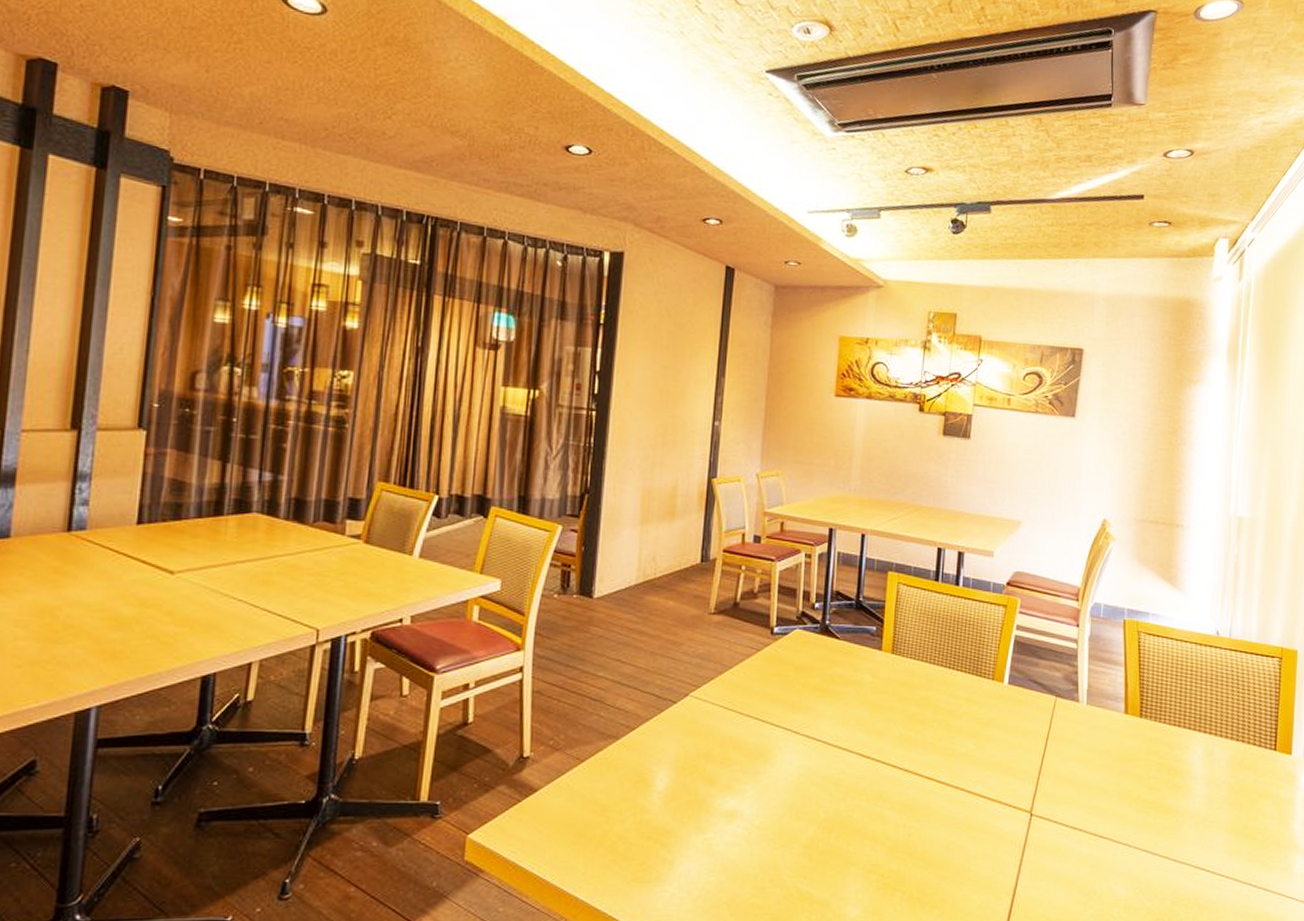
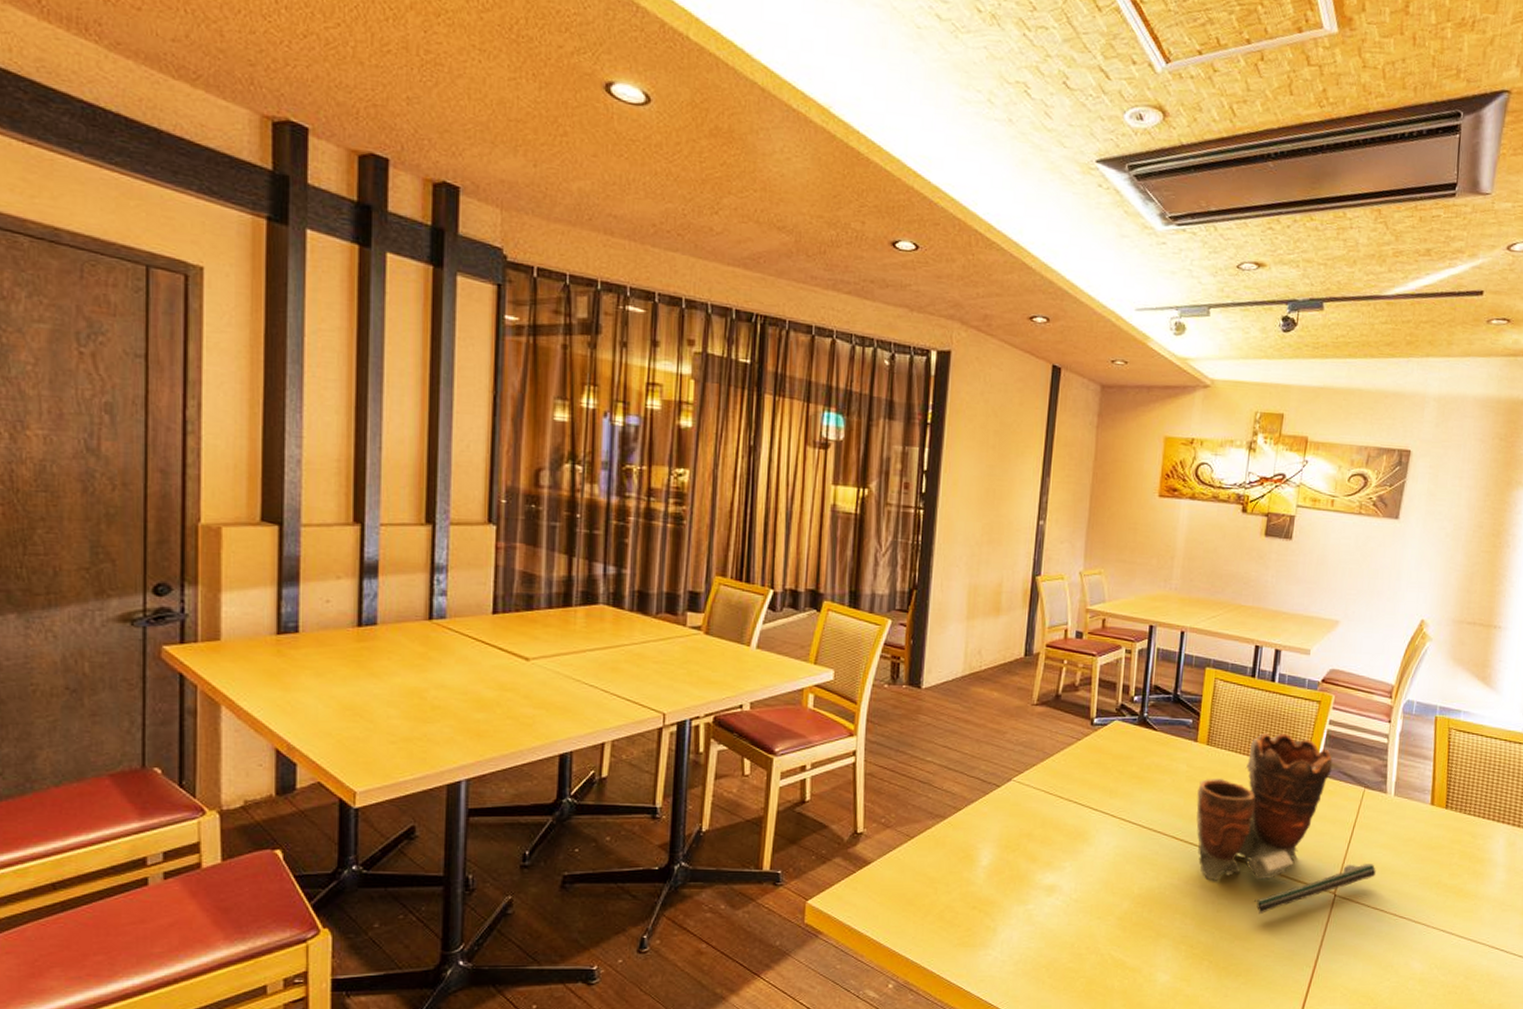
clay pot: none [883,639,1073,837] -> present [1196,732,1376,914]

